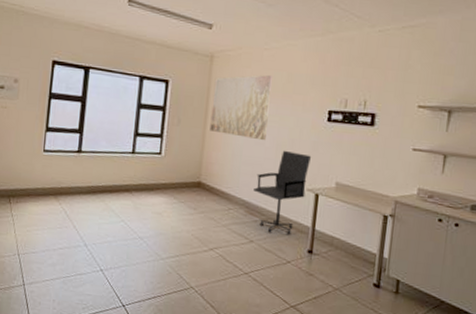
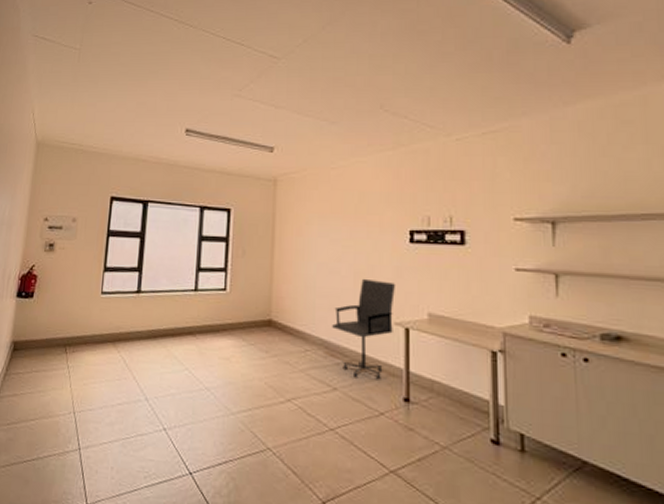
wall art: present [210,74,272,141] -> none [278,195,342,269]

